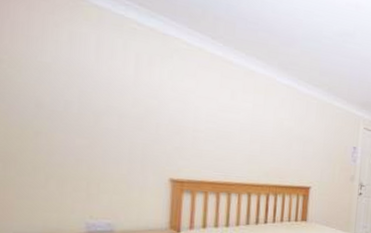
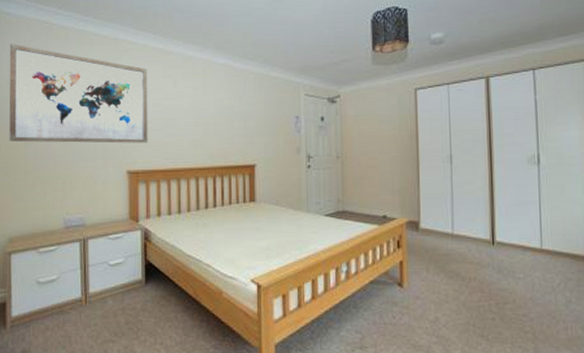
wall art: none [11,10,203,153] -> present [9,44,148,143]

